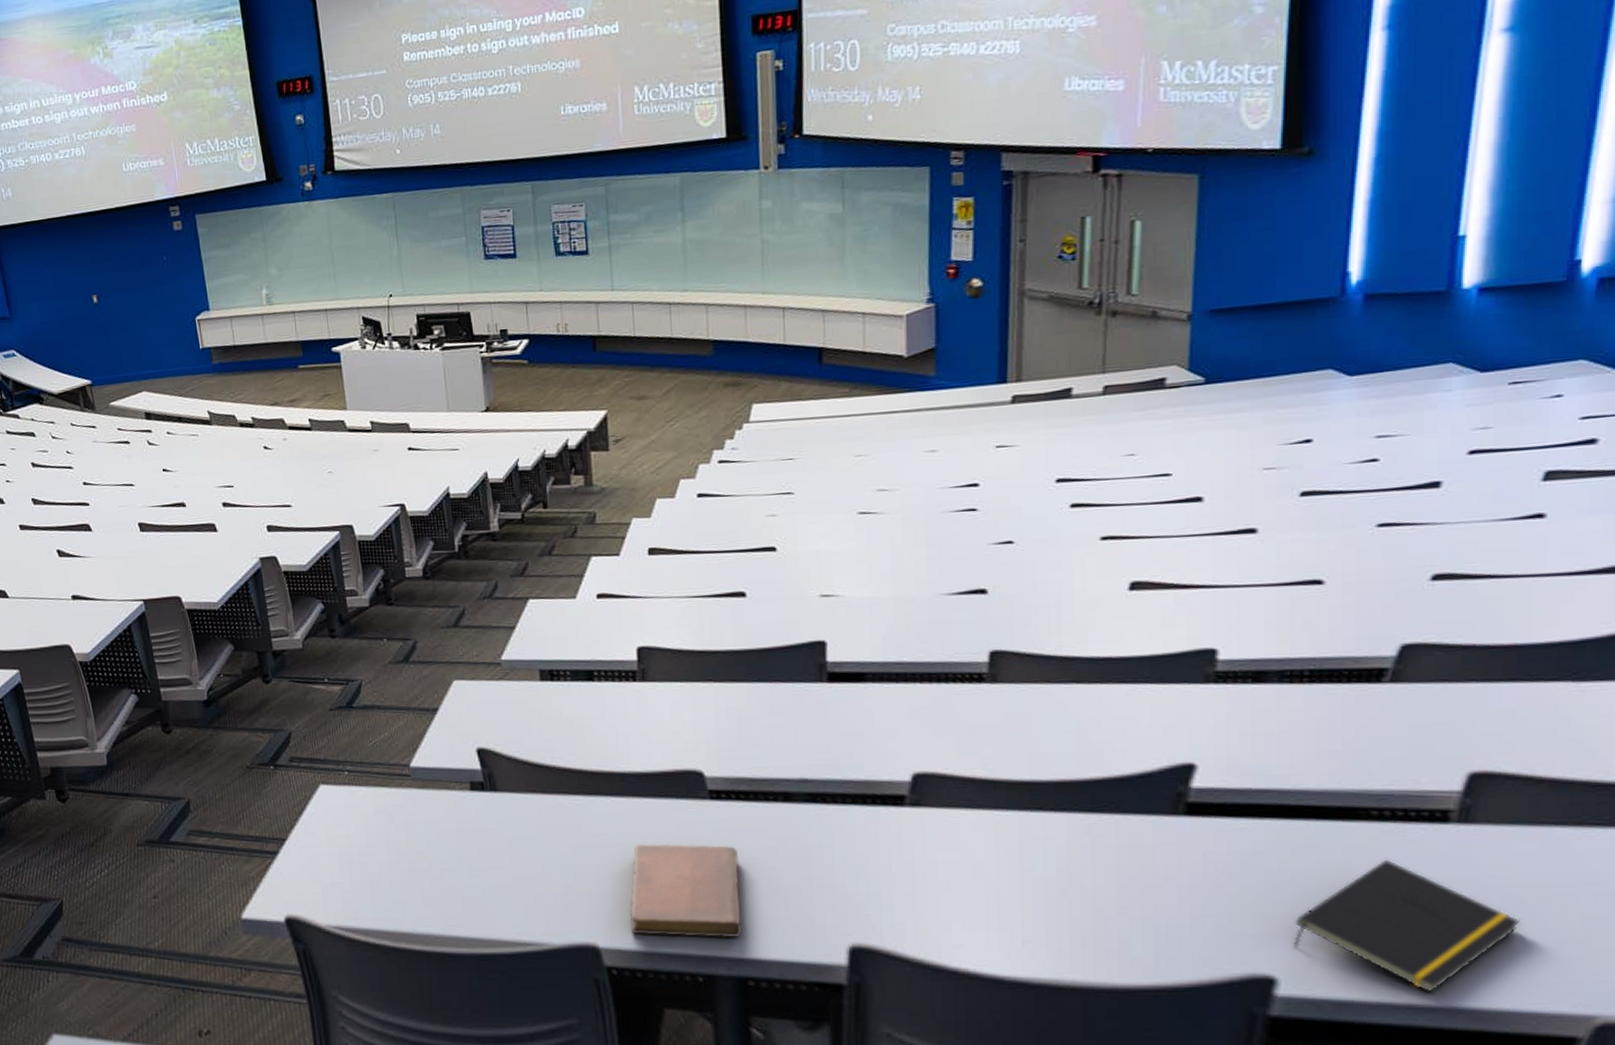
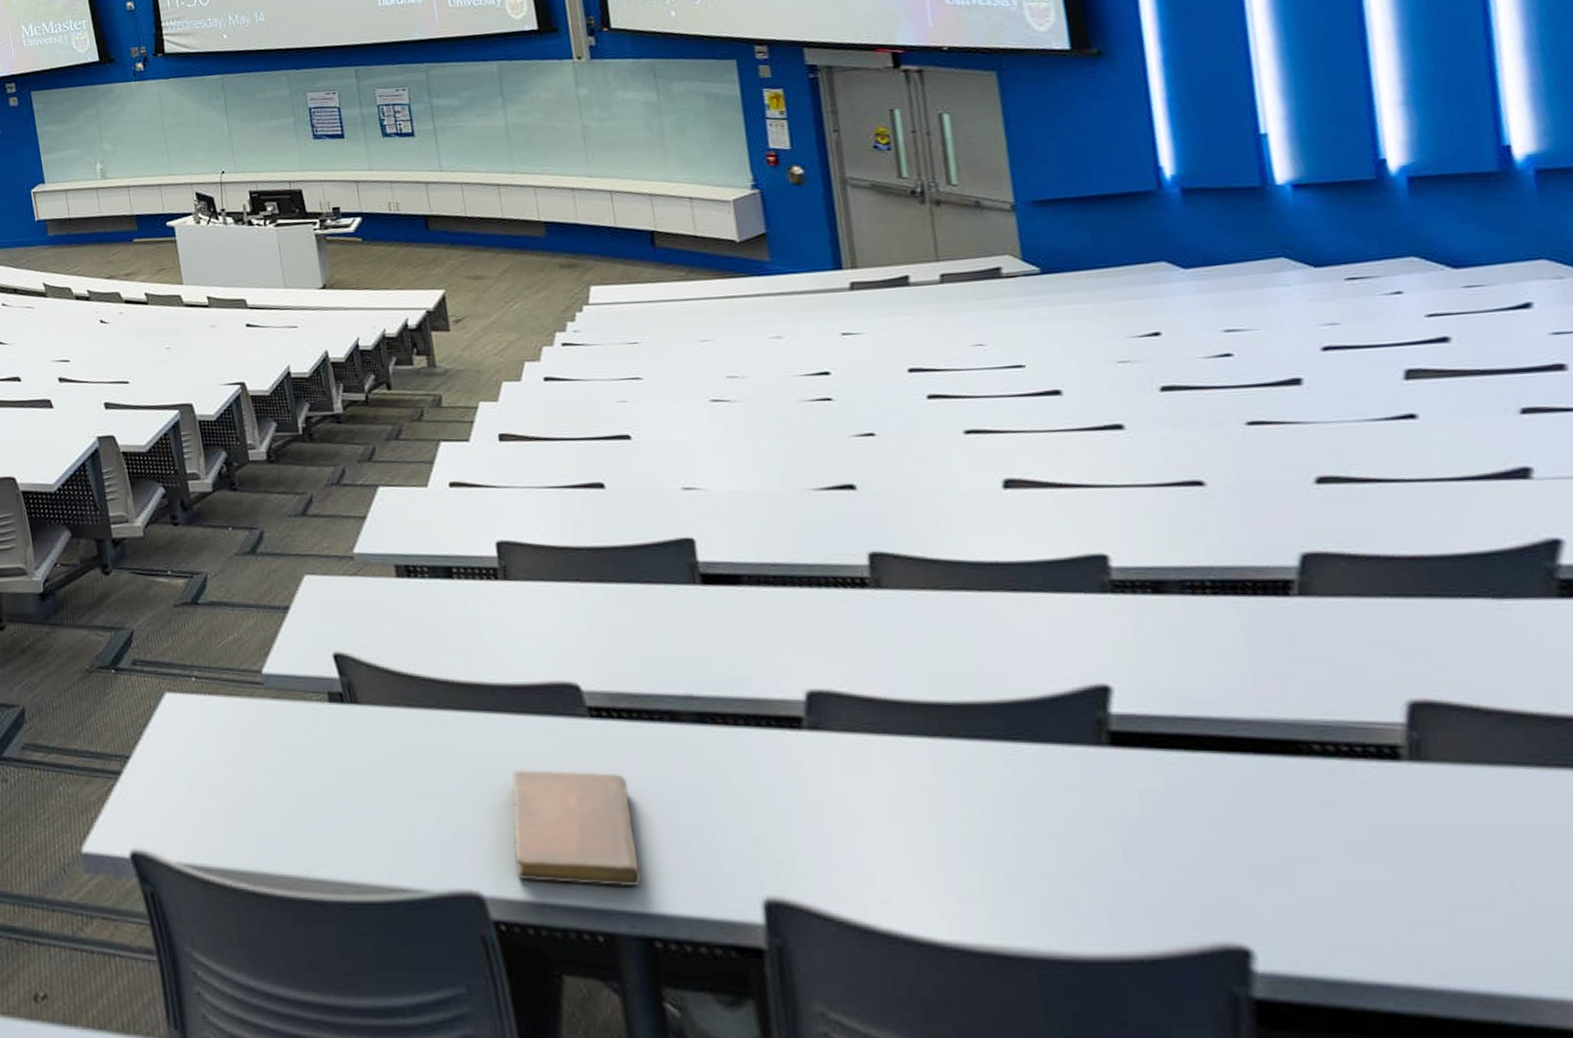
notepad: present [1292,859,1520,993] -> none [1257,803,1510,971]

